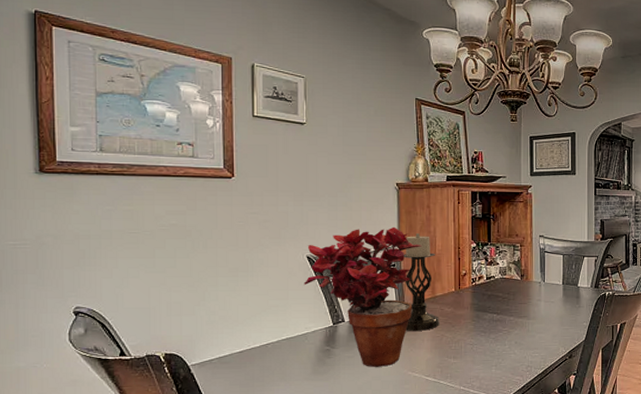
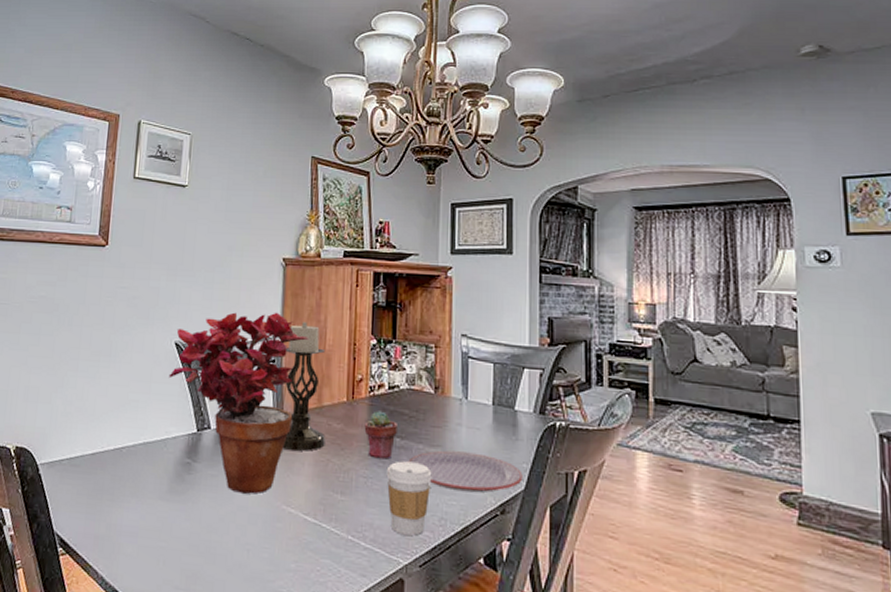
potted succulent: none [469,296,494,330] -> present [364,411,397,460]
coffee cup: none [487,330,521,381] -> present [386,461,432,536]
plate: none [503,319,584,346] -> present [408,450,523,493]

